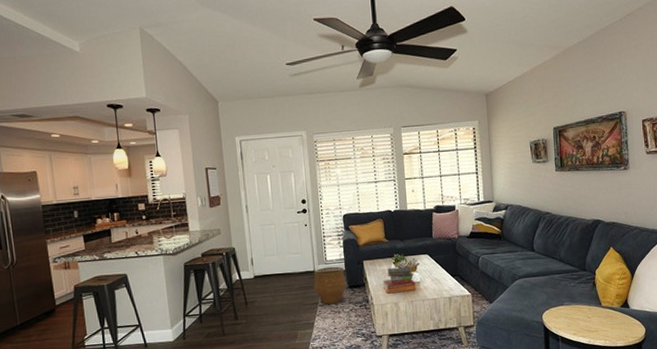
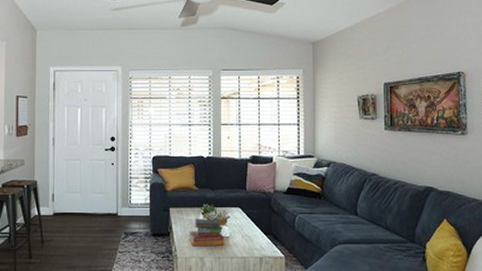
basket: present [313,266,346,304] -> none [115,210,150,251]

